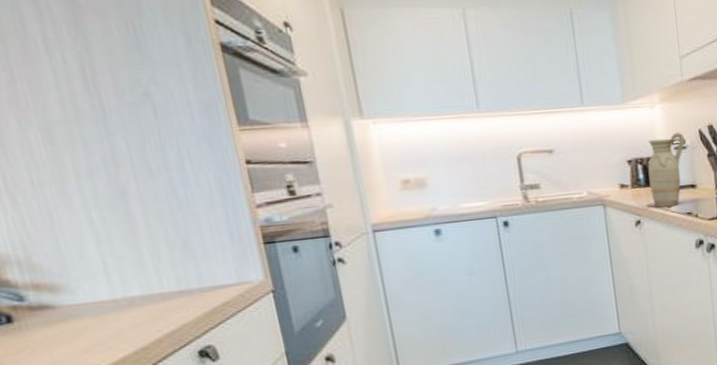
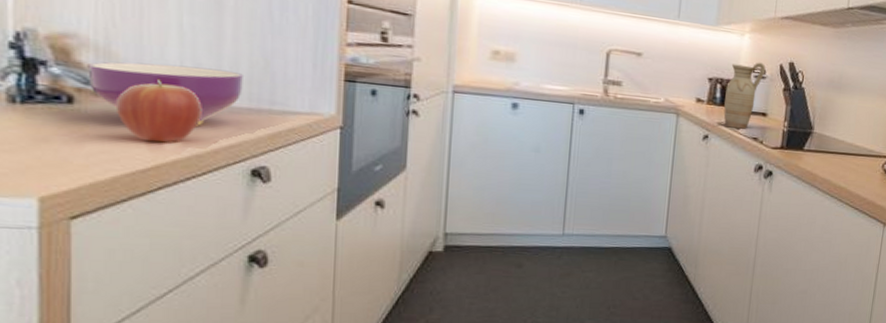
bowl: none [15,257,169,319] -> present [88,61,243,126]
fruit: none [52,280,137,345] -> present [117,78,202,143]

